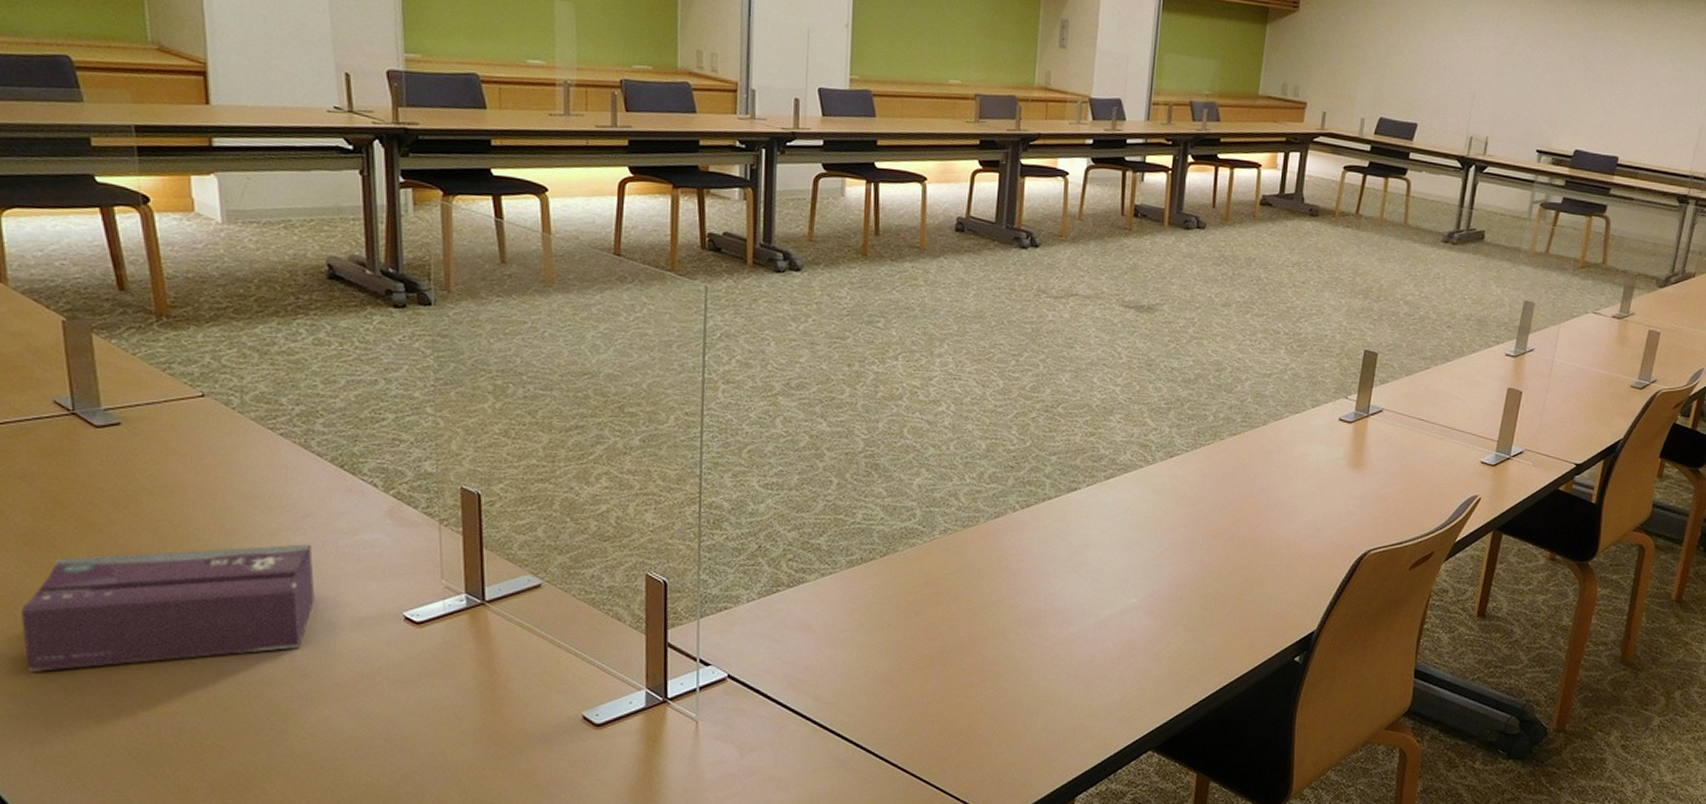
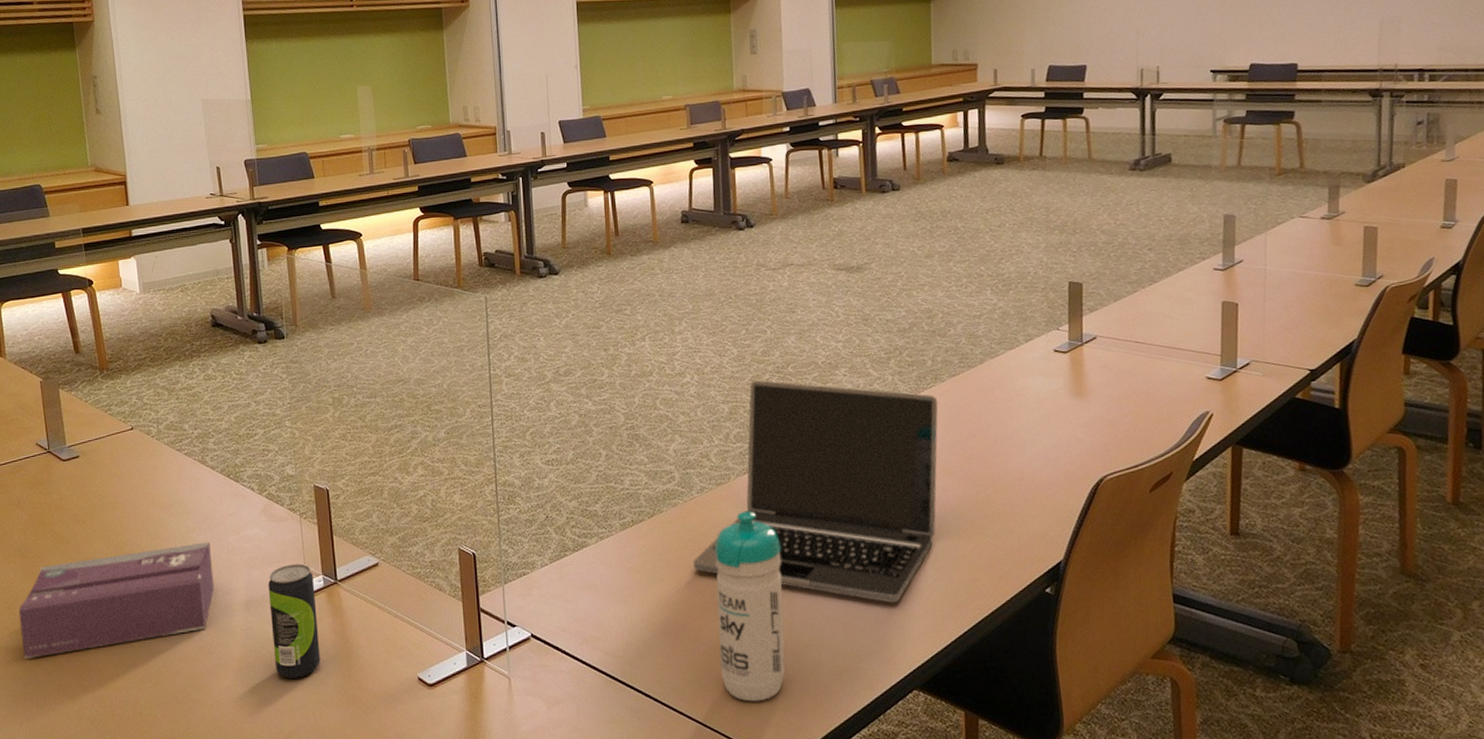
beverage can: none [390,578,457,711] -> present [268,563,320,679]
laptop: none [926,418,1214,663] -> present [693,380,938,603]
water bottle: none [944,557,1026,757] -> present [715,510,785,702]

